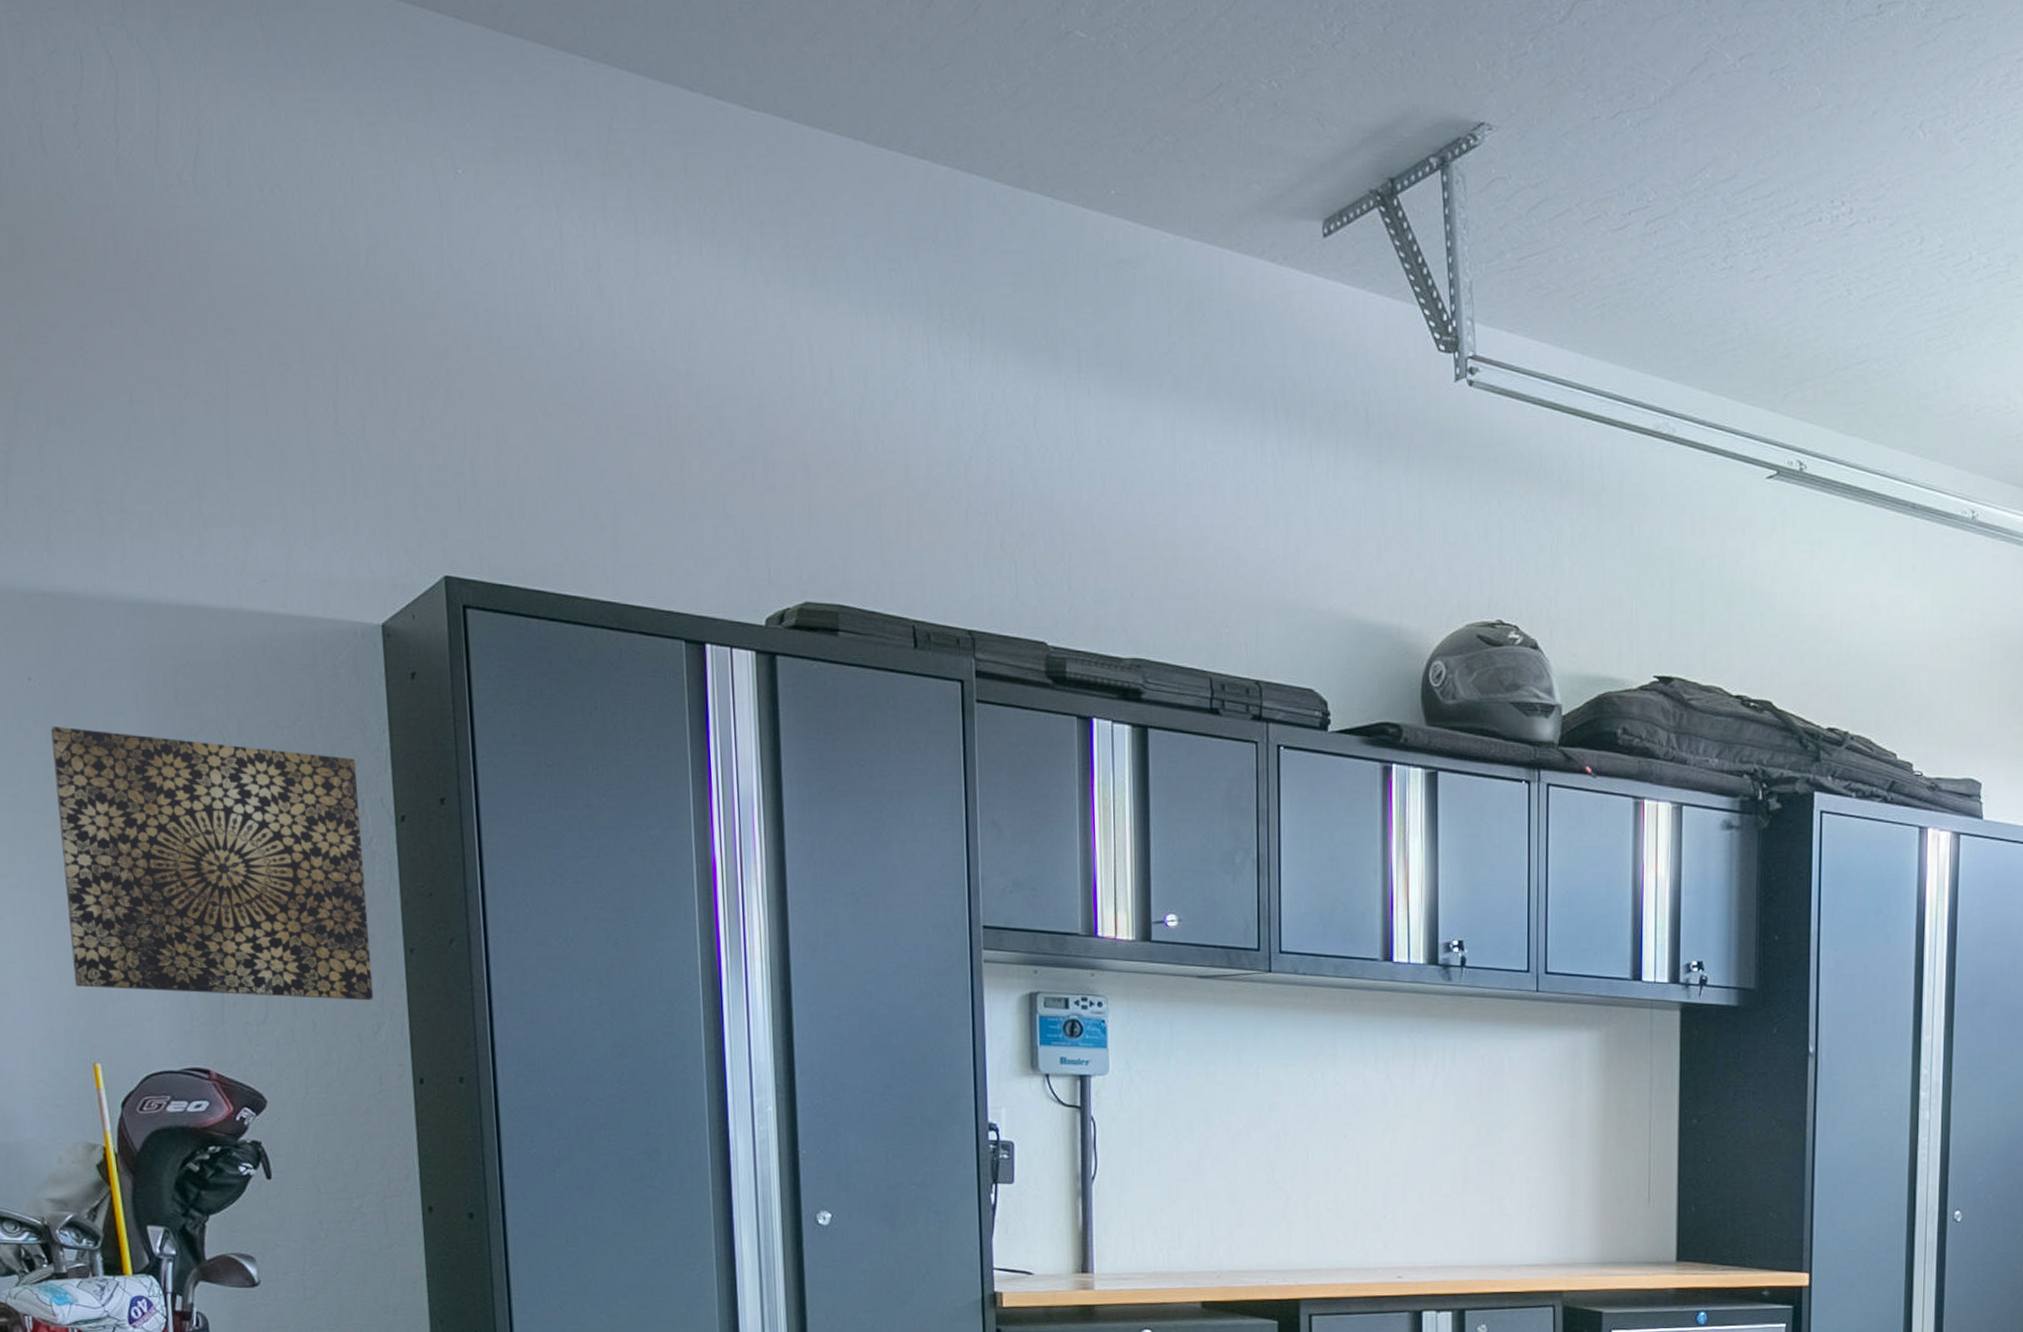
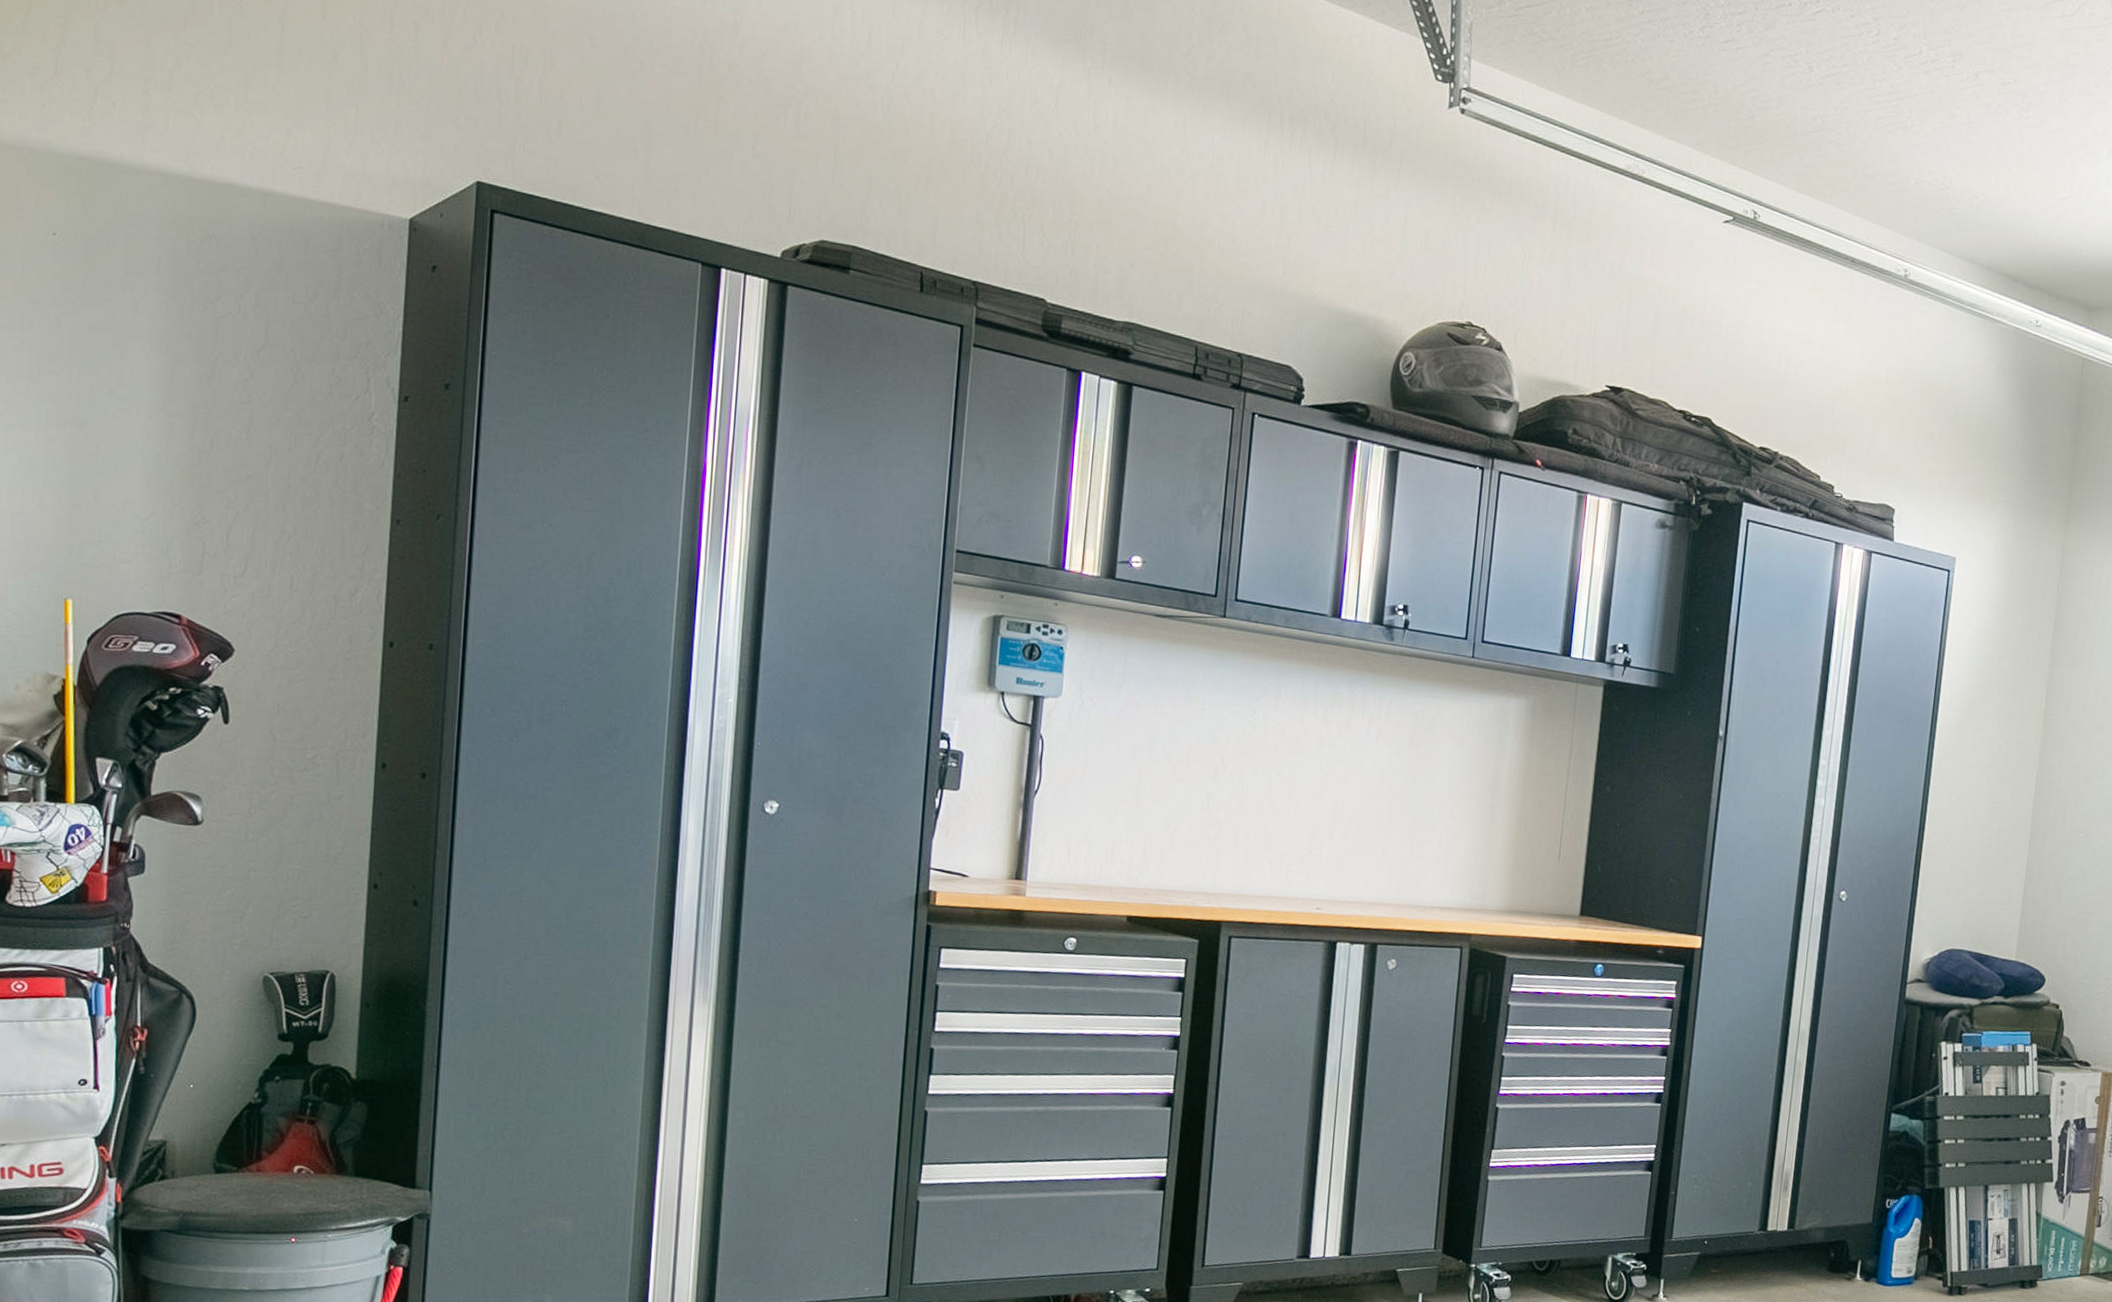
wall art: present [51,725,374,1000] -> none [58,279,367,564]

